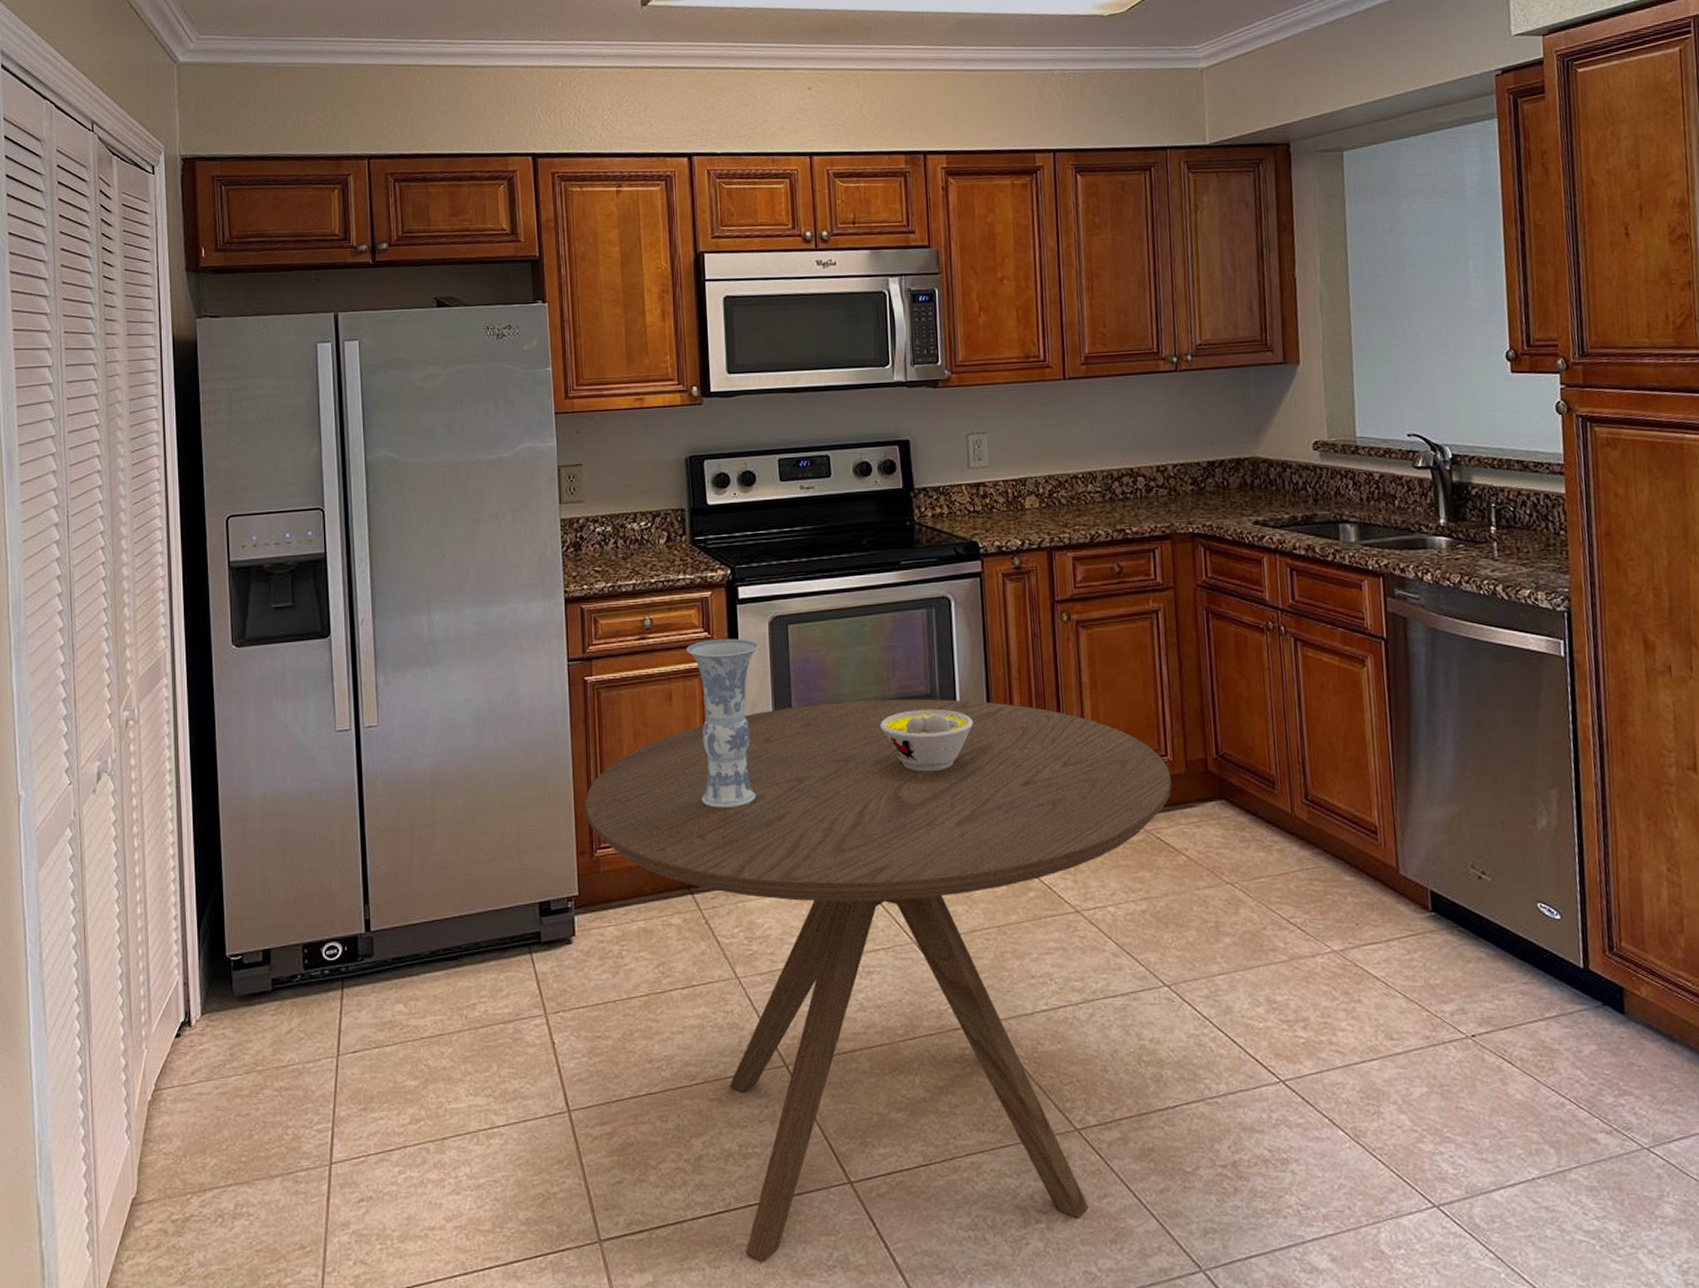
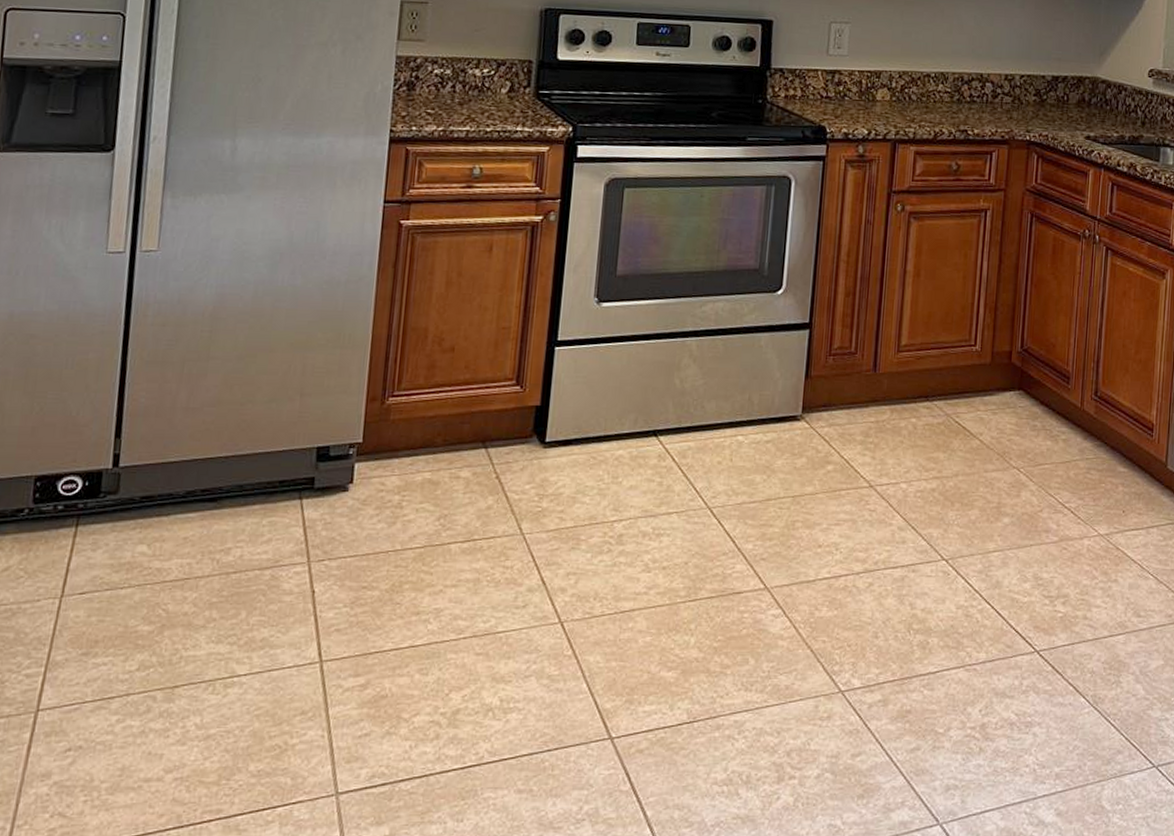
dining table: present [584,698,1172,1261] -> none [381,268,977,815]
vase: present [686,638,760,808] -> none [509,195,593,365]
bowl: present [880,709,974,772] -> none [704,283,797,344]

